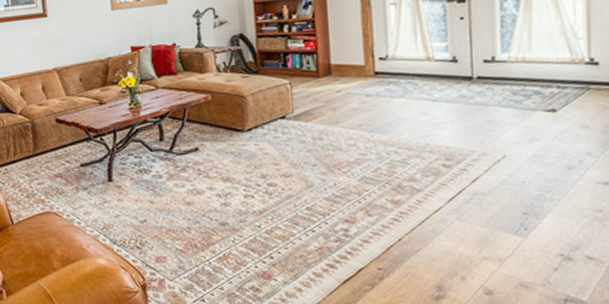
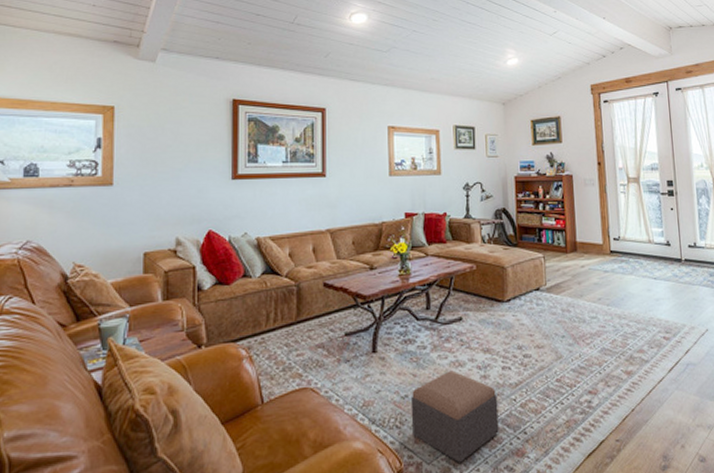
footstool: none [149,198,243,282] -> present [410,370,499,463]

